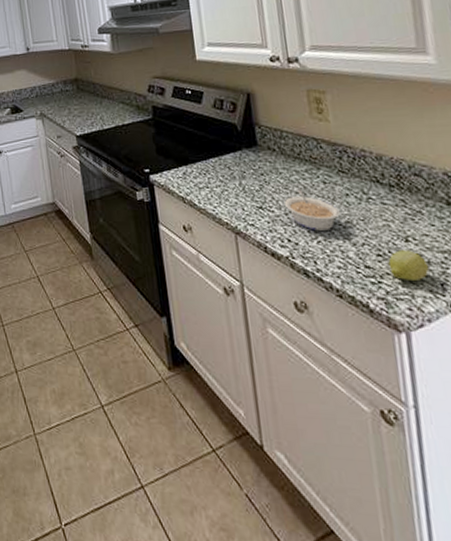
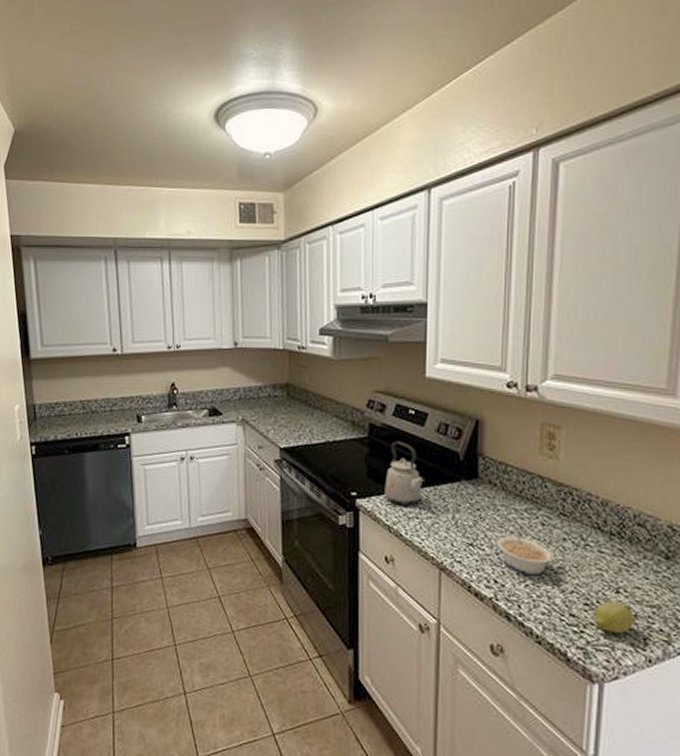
kettle: none [173,119,210,177] -> present [384,441,426,505]

